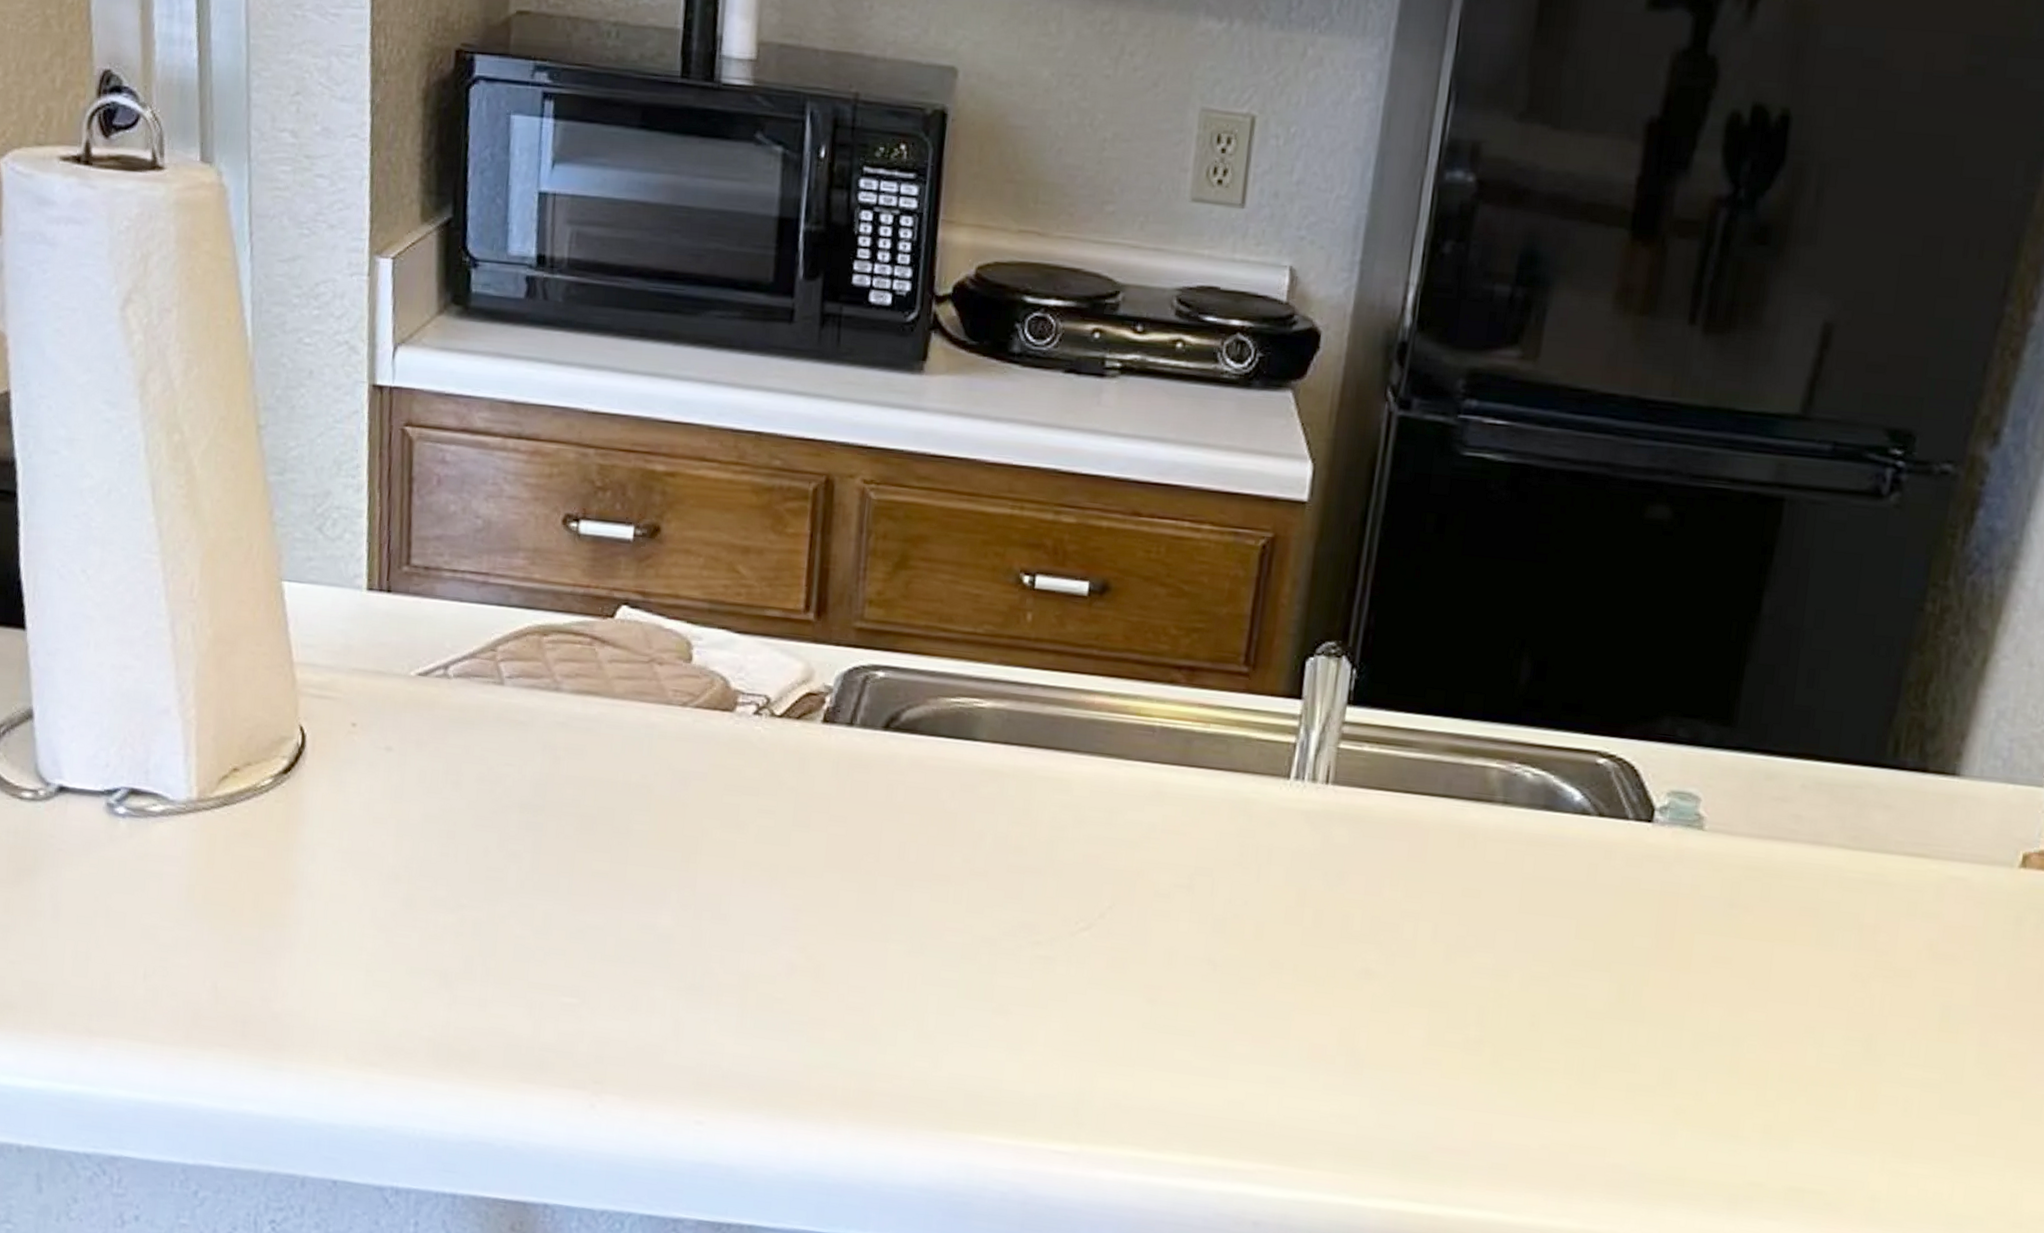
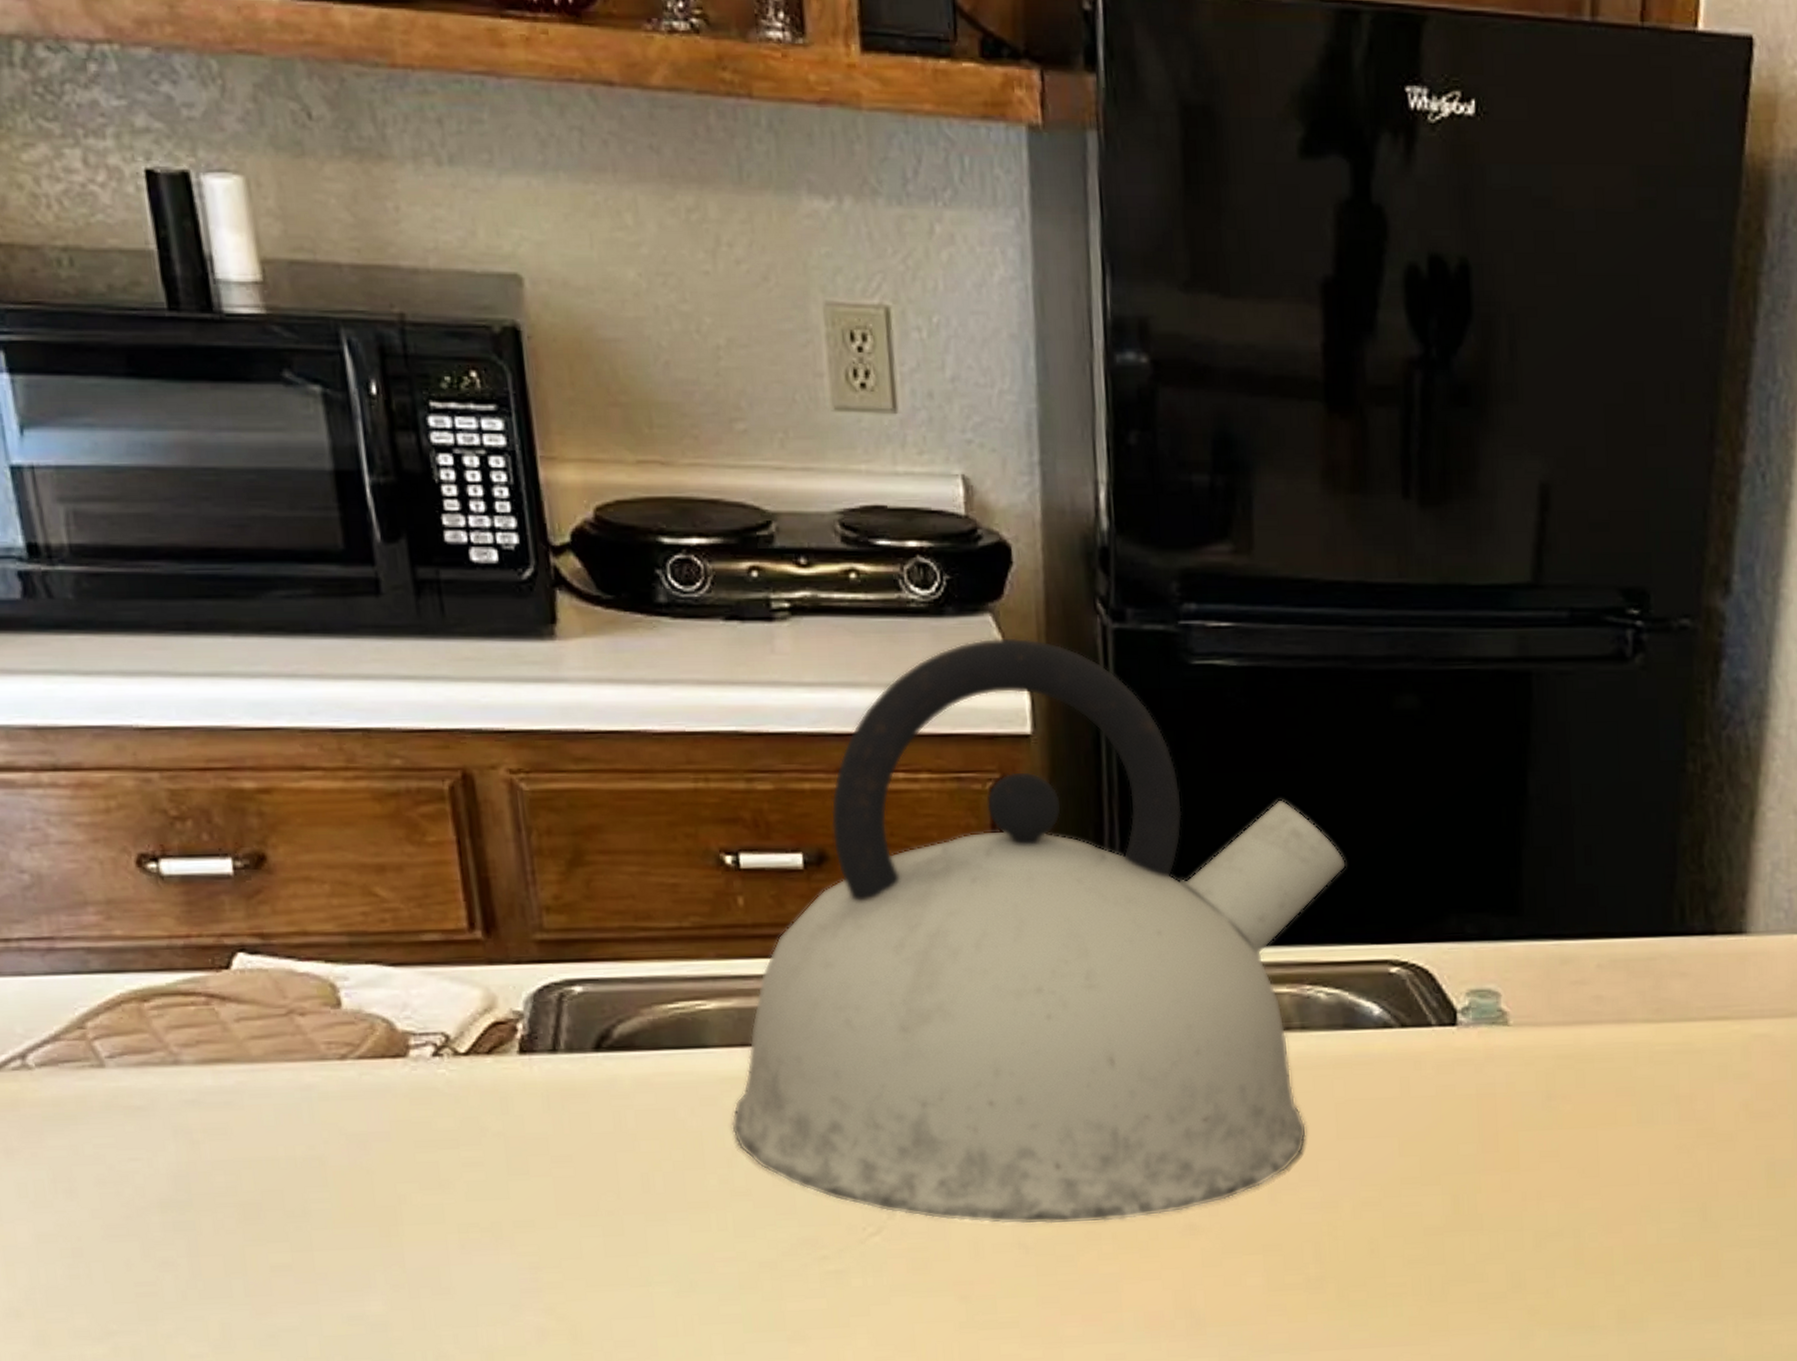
kettle: none [982,412,1574,956] -> present [731,637,1346,1225]

